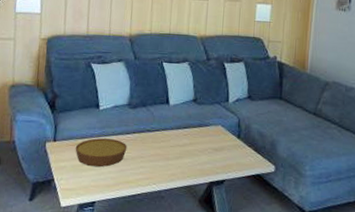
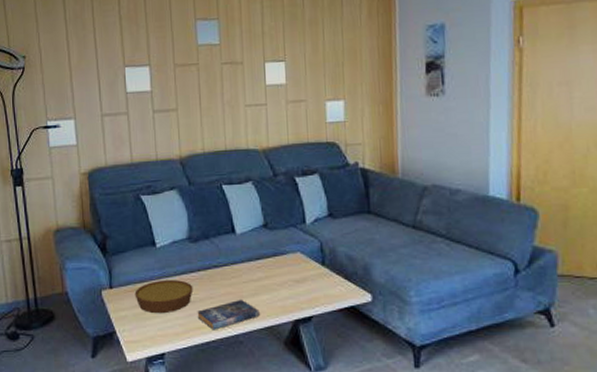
book: none [128,160,181,185] -> present [197,299,260,330]

